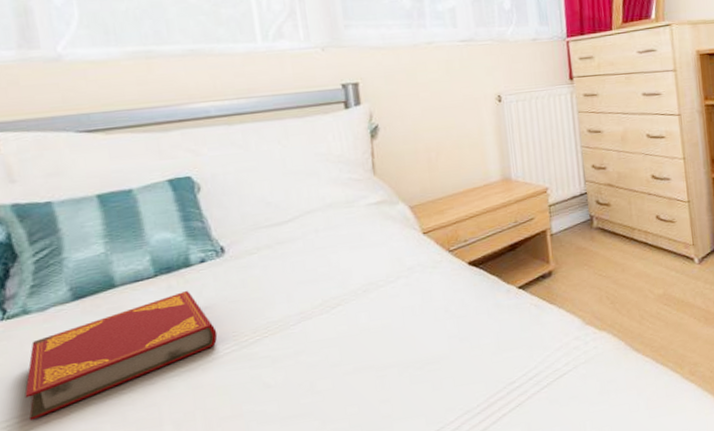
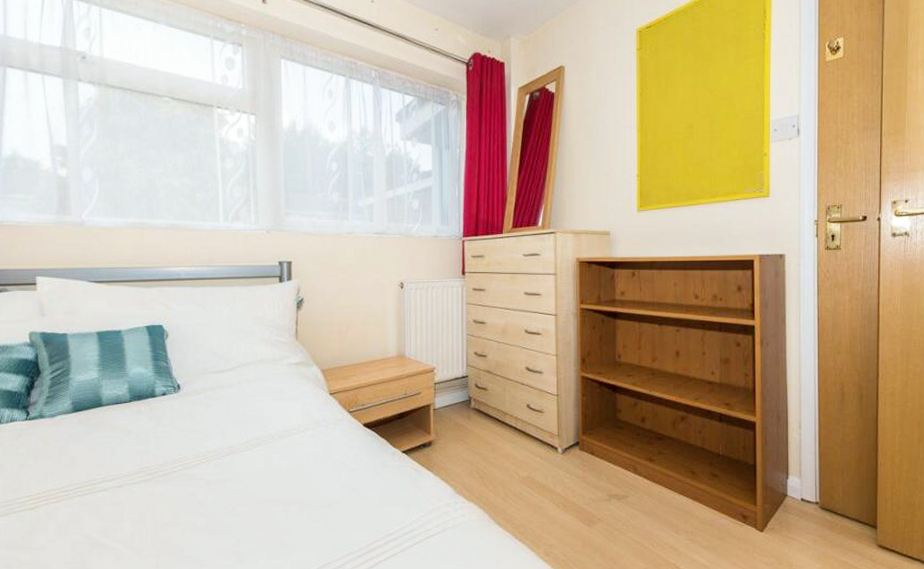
hardback book: present [25,290,218,420] -> none [34,416,169,500]

